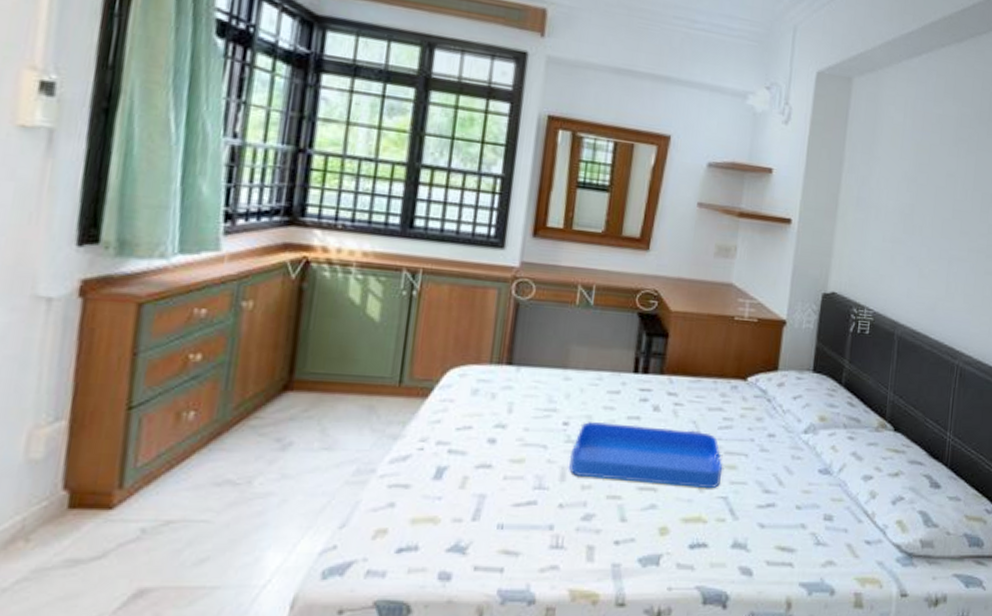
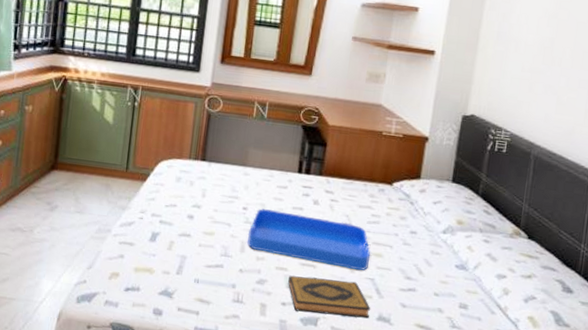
hardback book: none [622,503,724,550] -> present [288,275,371,319]

